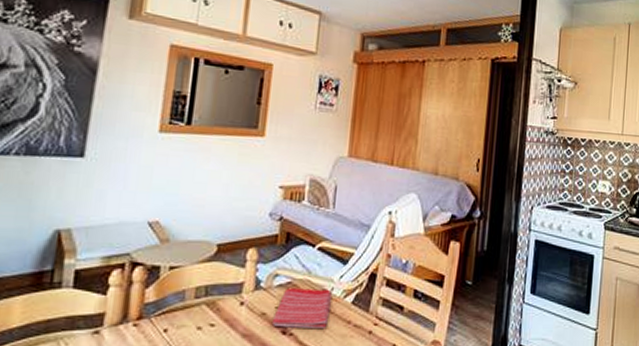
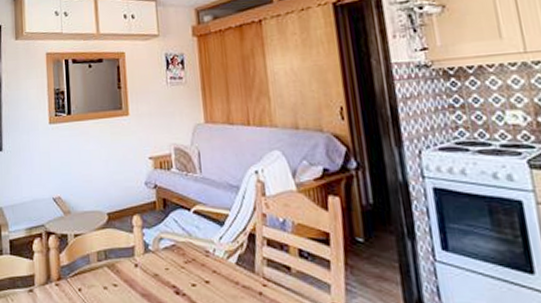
dish towel: present [271,288,332,328] -> none [164,250,217,289]

